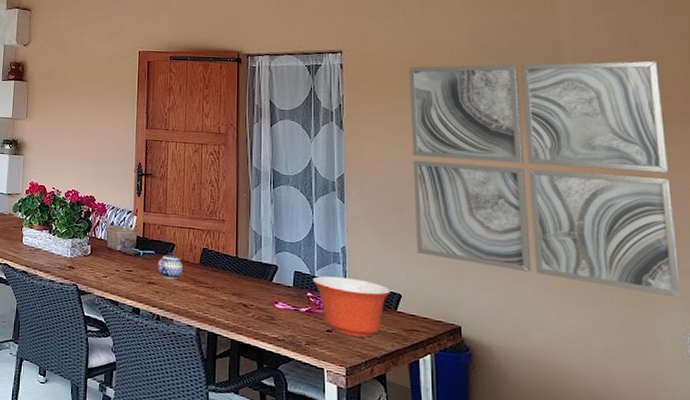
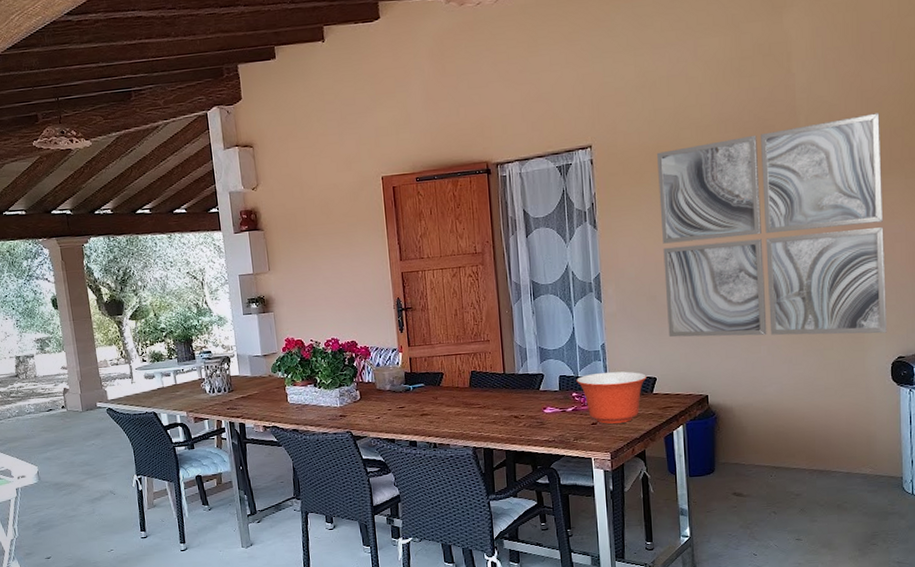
teapot: present [157,251,183,280] -> none [428,381,455,408]

